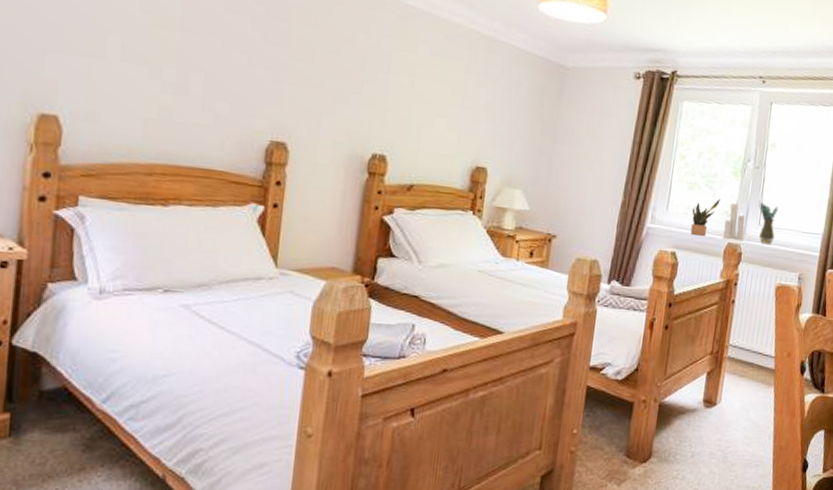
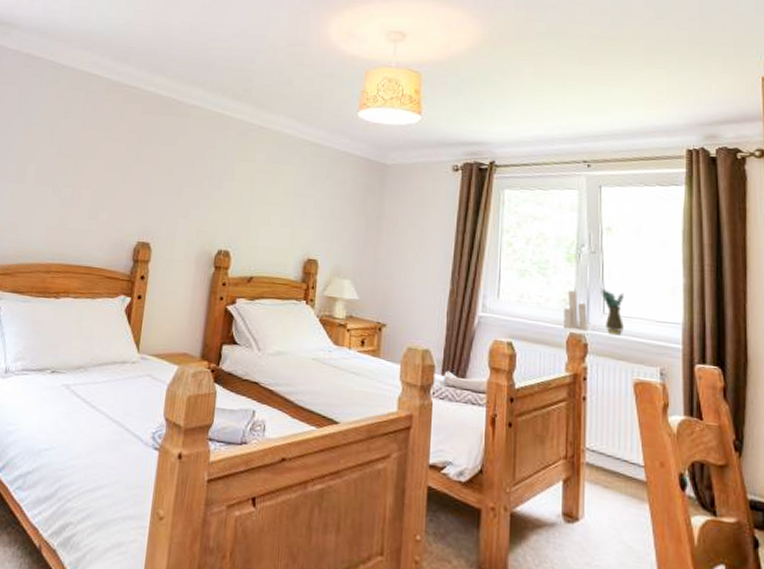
potted plant: present [690,198,720,237] -> none [525,285,556,327]

